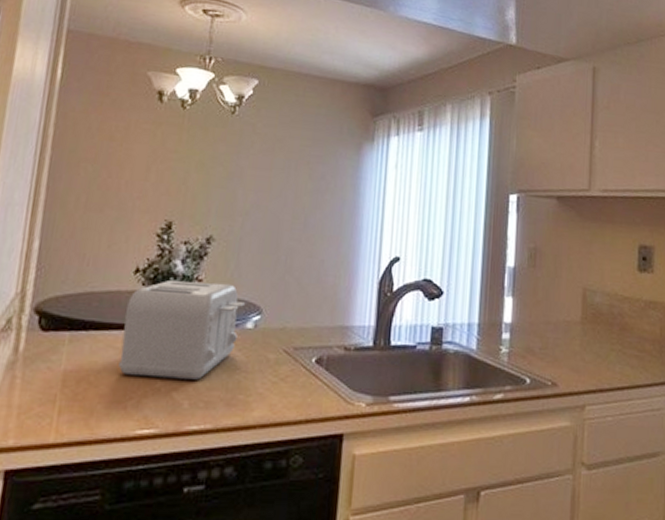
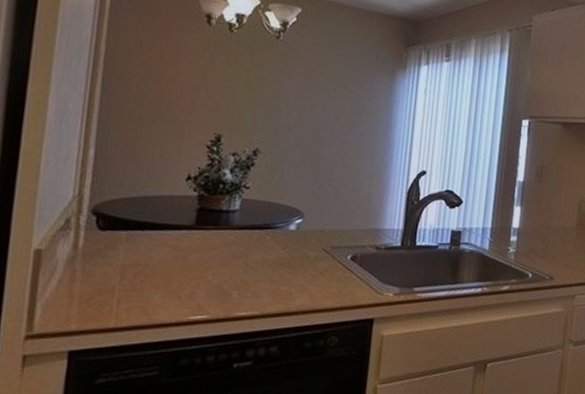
toaster: present [119,279,245,380] -> none [173,186,288,274]

